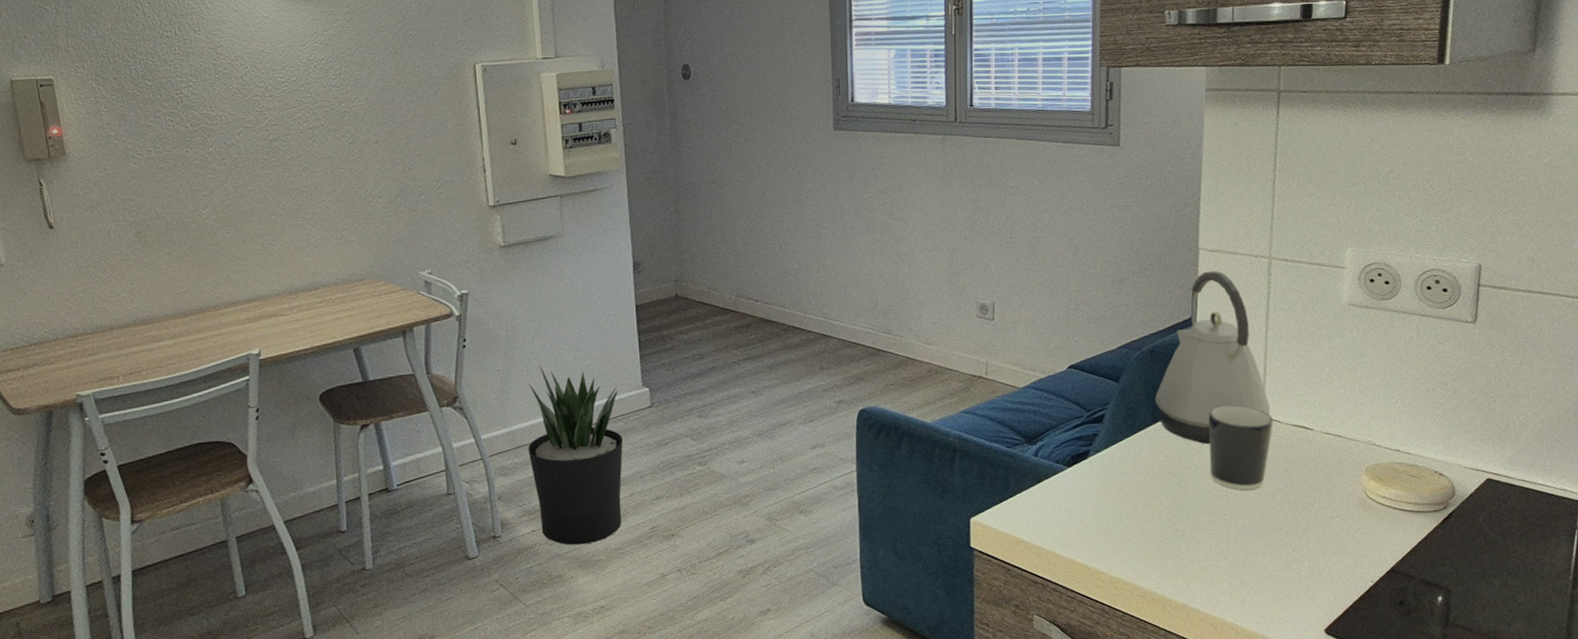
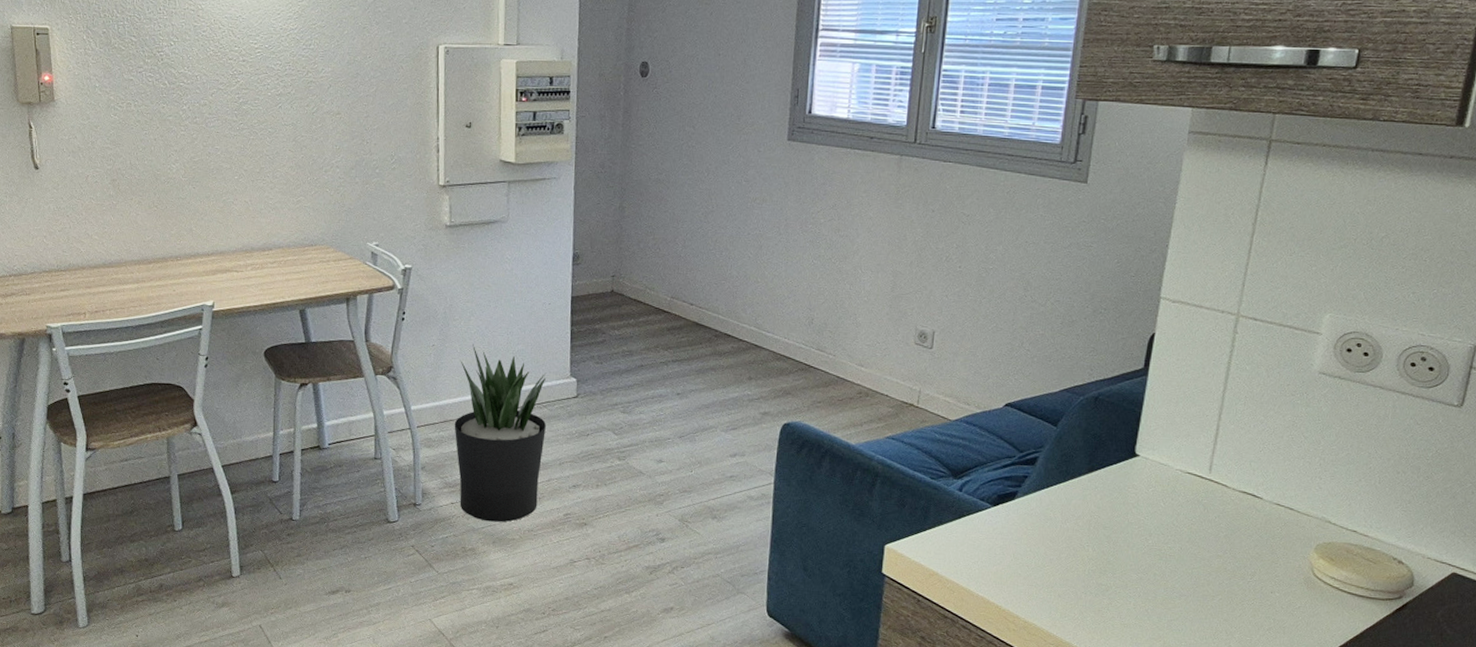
kettle: present [1155,271,1270,445] -> none [1093,322,1218,501]
mug: present [1208,405,1273,490] -> none [1144,462,1220,553]

